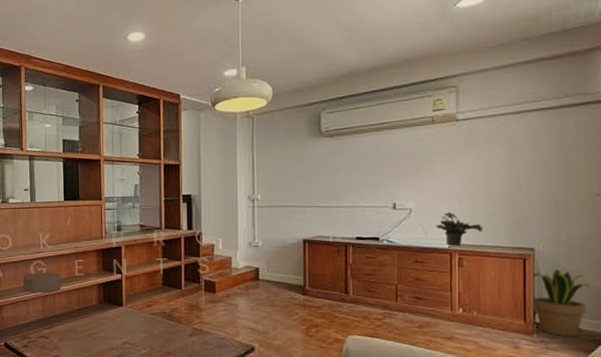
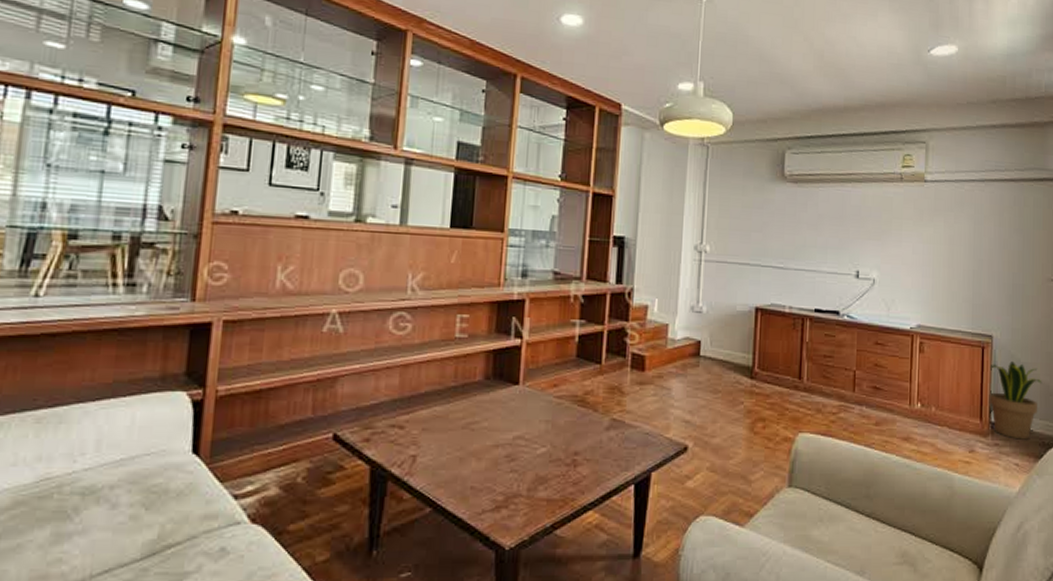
decorative box: present [22,273,61,293] -> none [373,329,434,360]
potted plant: present [435,211,483,246] -> none [898,286,945,328]

